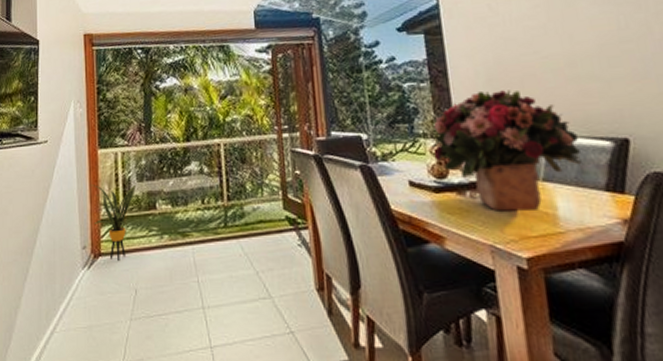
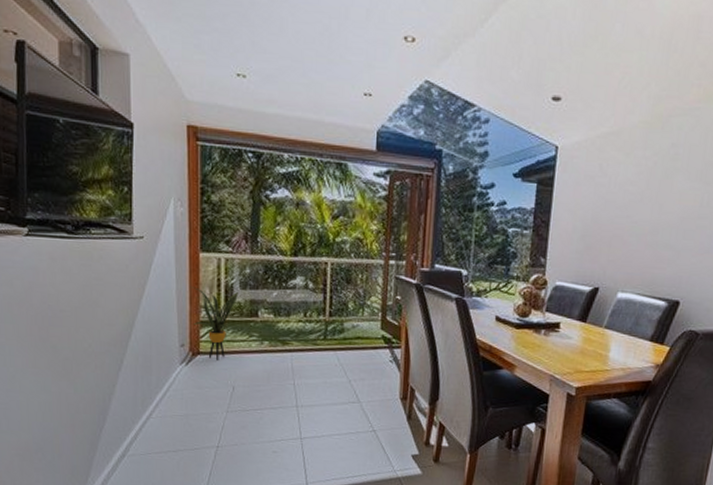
bouquet: present [431,90,582,212] -> none [521,244,642,352]

